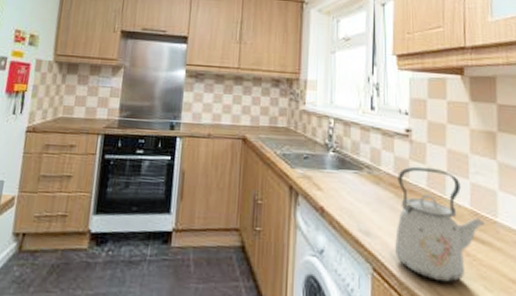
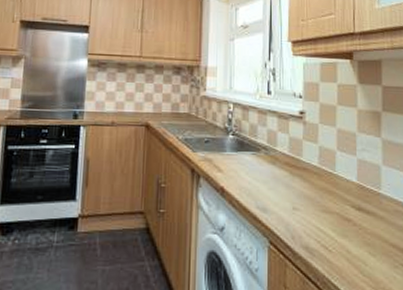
kettle: present [394,166,485,283] -> none [288,146,370,250]

